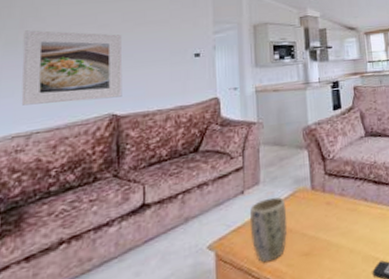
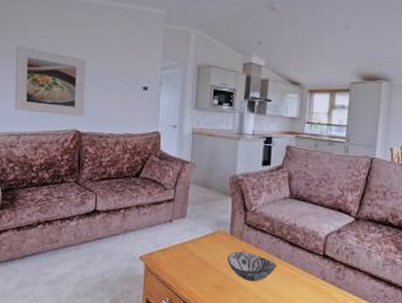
plant pot: present [250,197,288,263] -> none [174,231,206,284]
decorative bowl: none [312,203,365,236] -> present [227,251,277,282]

